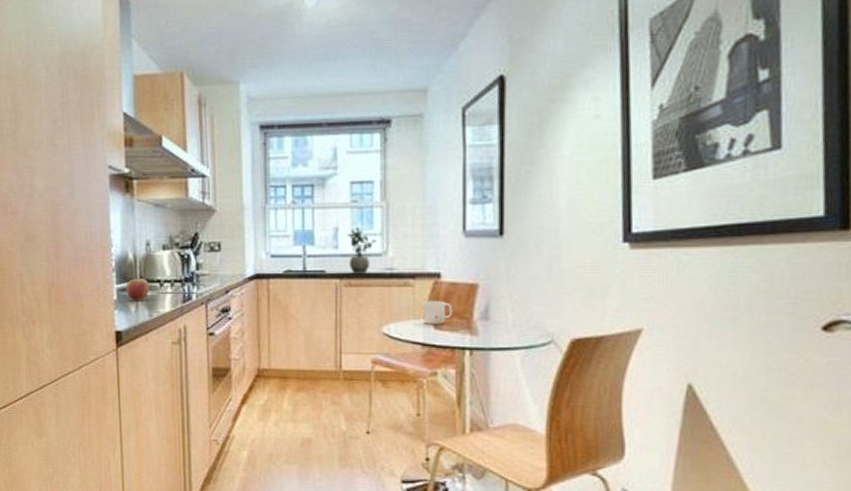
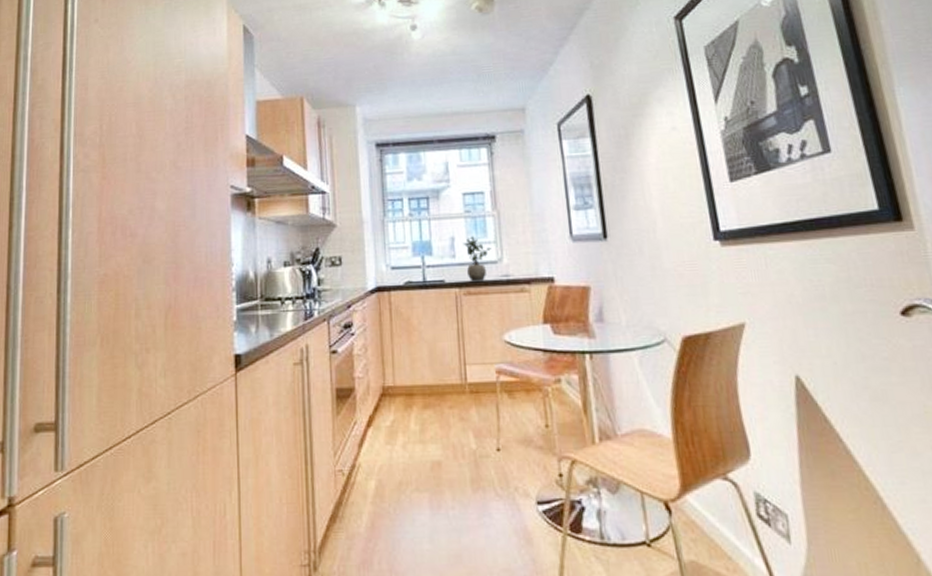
fruit: present [126,277,150,301] -> none [246,296,271,321]
mug: present [422,301,453,324] -> none [539,305,570,329]

